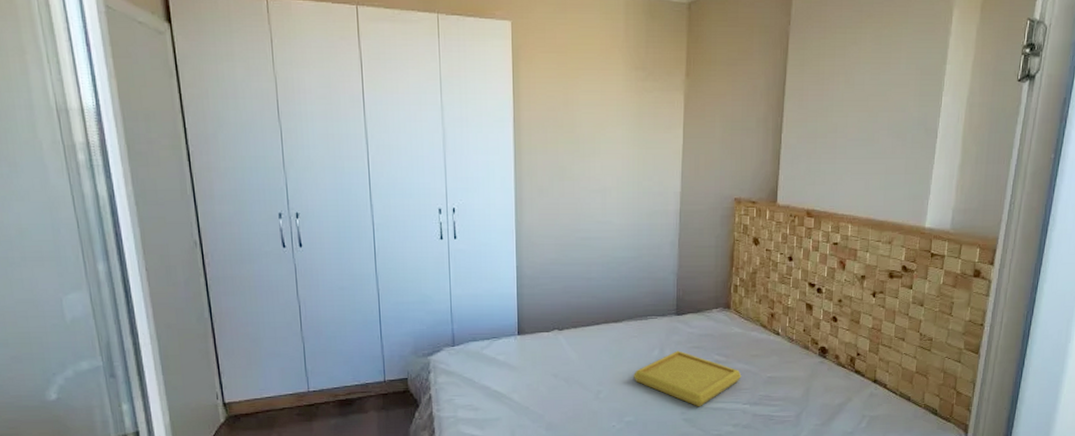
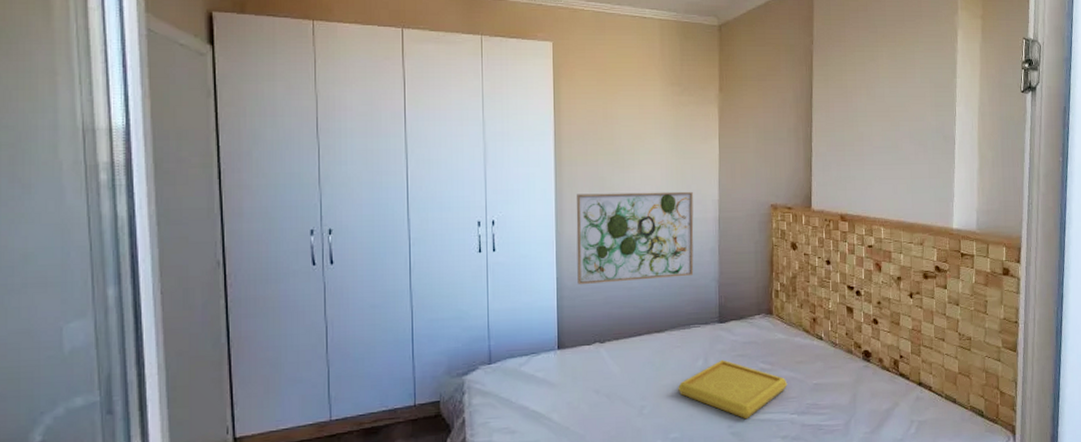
wall art: none [535,182,654,274] -> present [576,191,694,285]

